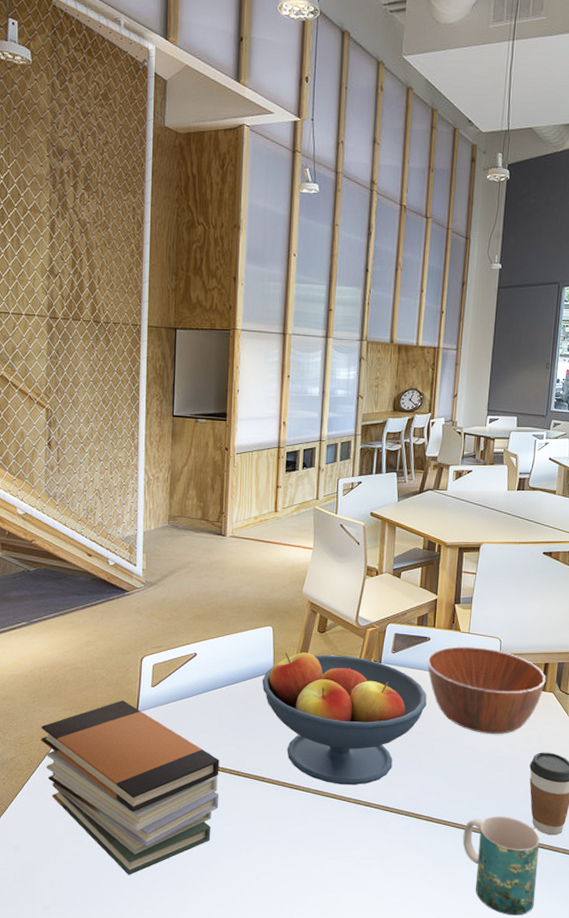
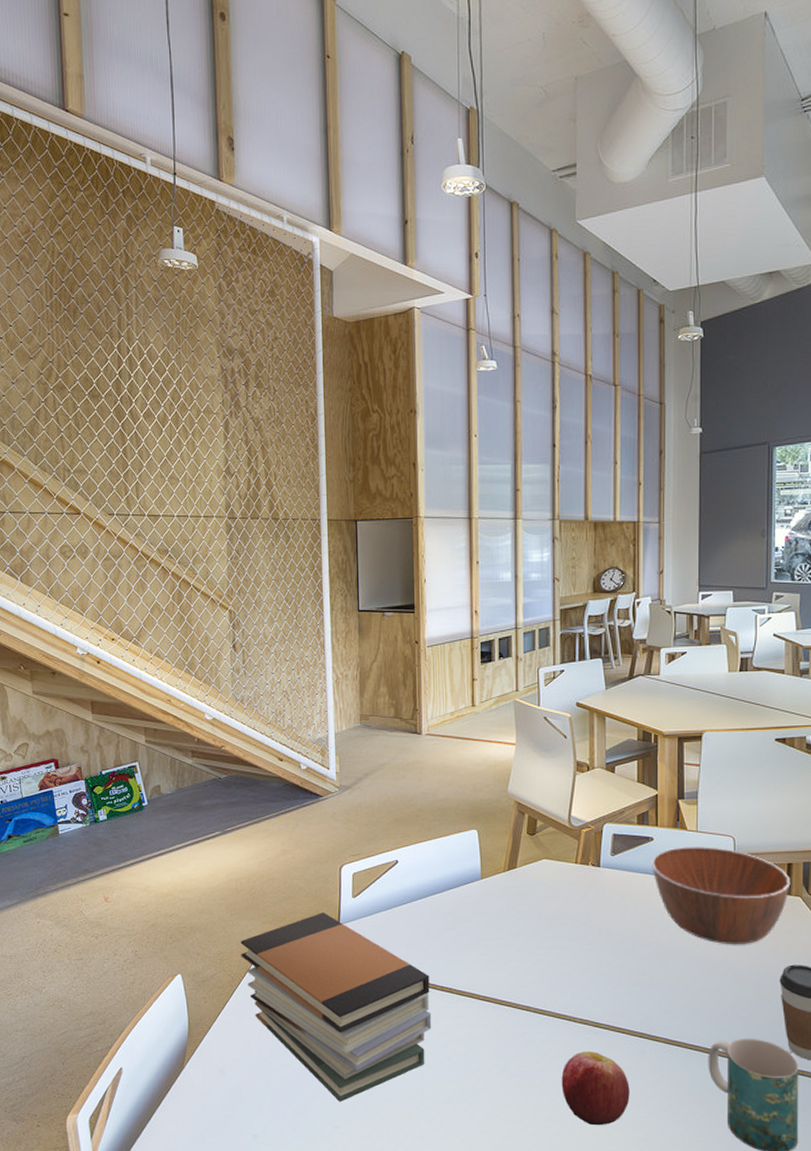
fruit bowl: present [262,652,427,785] -> none [470,857,655,1003]
apple: none [333,828,394,894] -> present [561,1051,630,1126]

